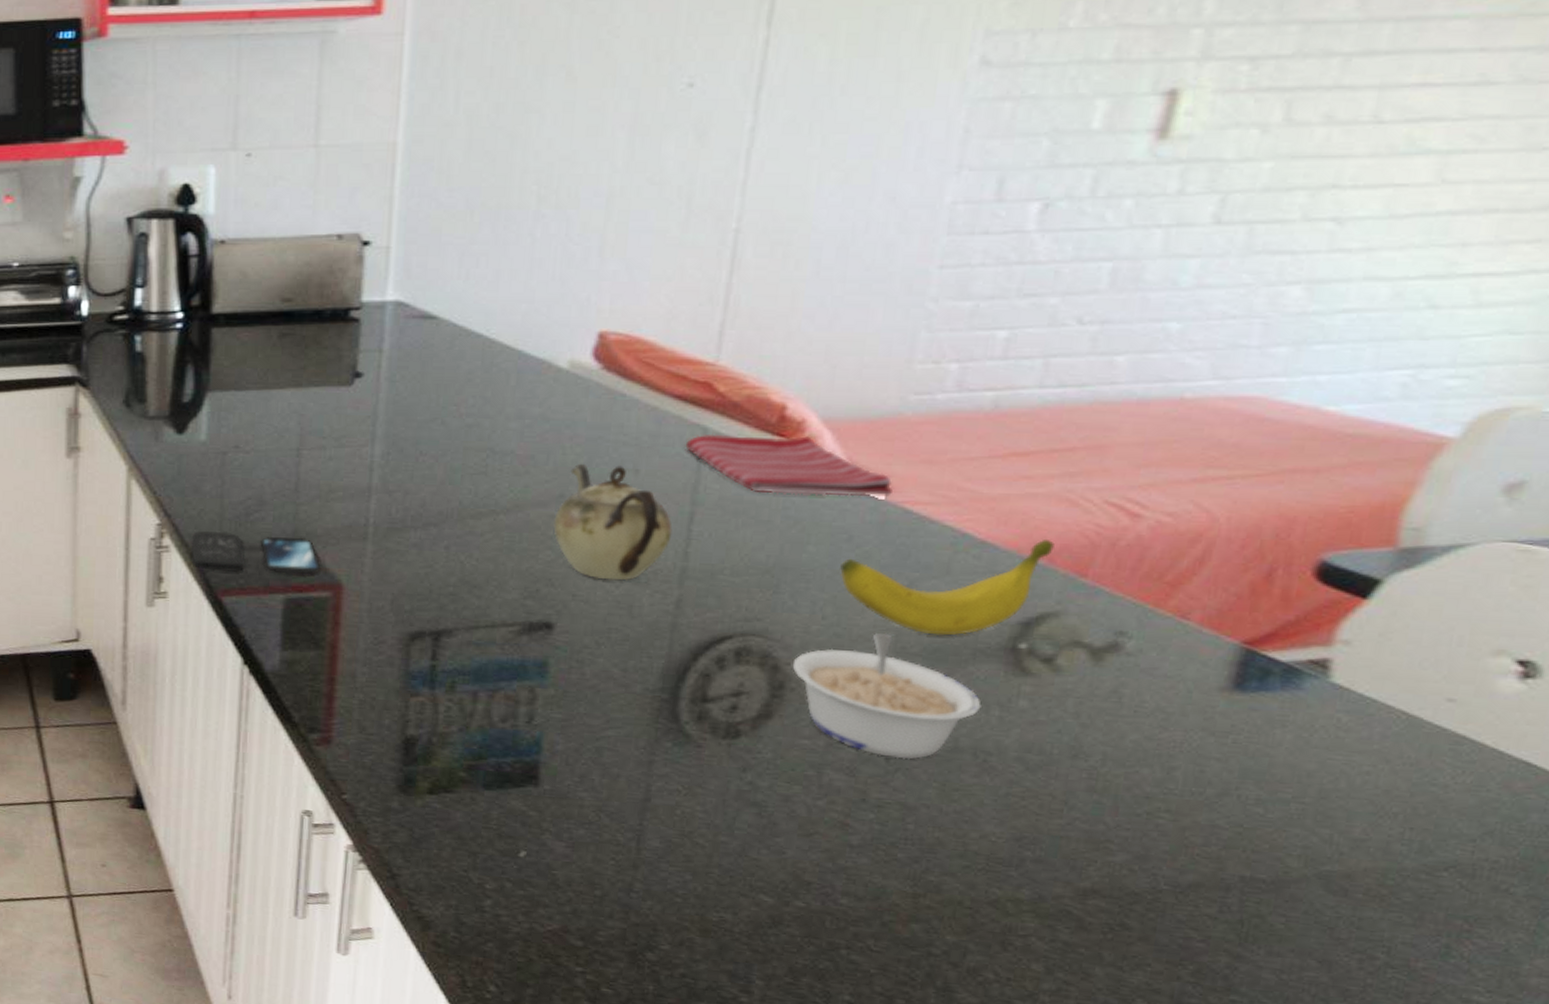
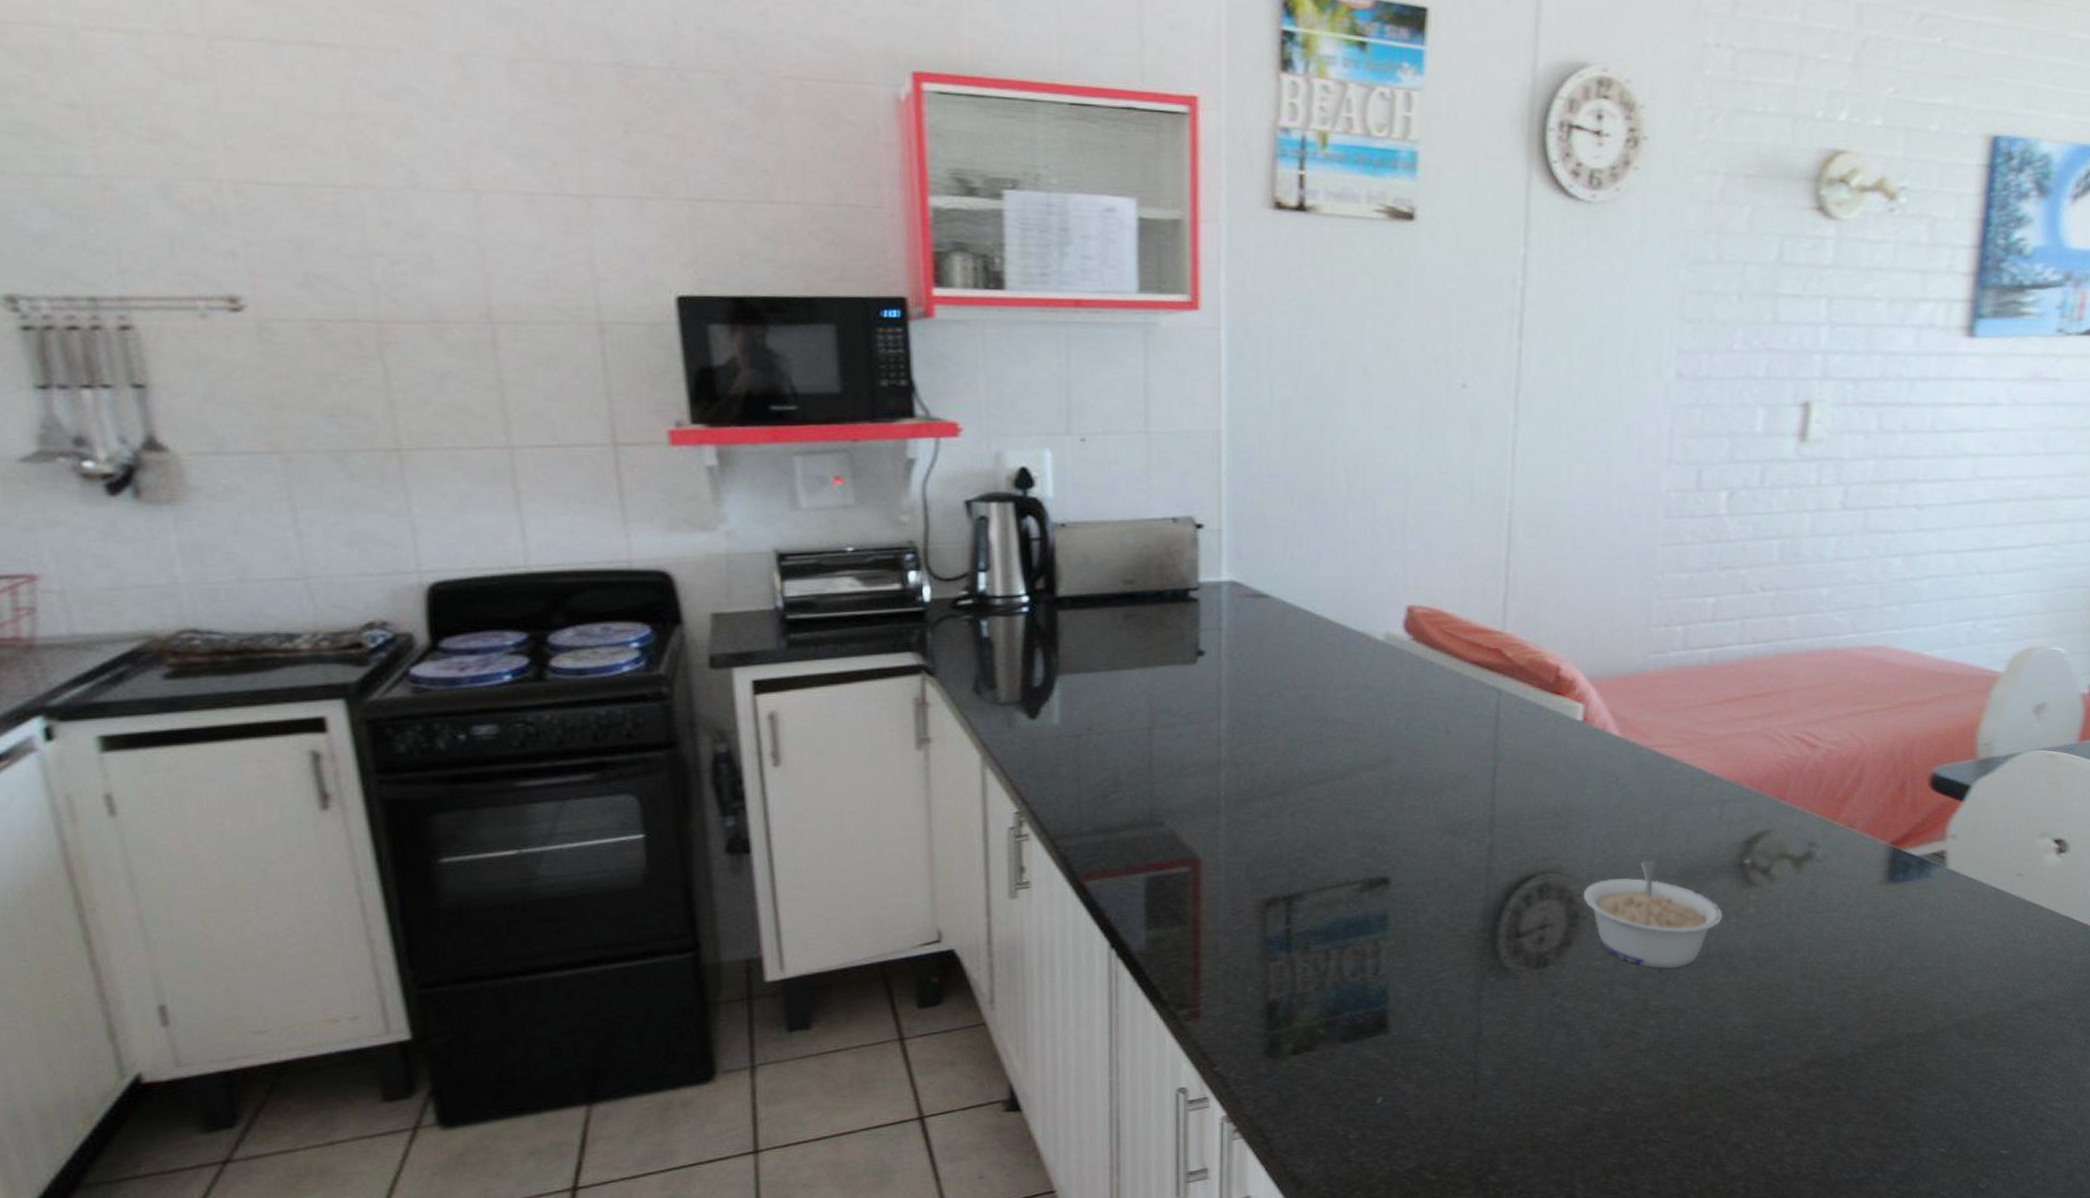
smartphone: present [191,531,321,575] -> none [1051,815,1179,856]
teapot: present [552,463,673,581] -> none [1382,727,1480,834]
dish towel: present [685,434,893,497] -> none [1485,693,1644,745]
banana: present [840,540,1055,636] -> none [1612,771,1761,859]

